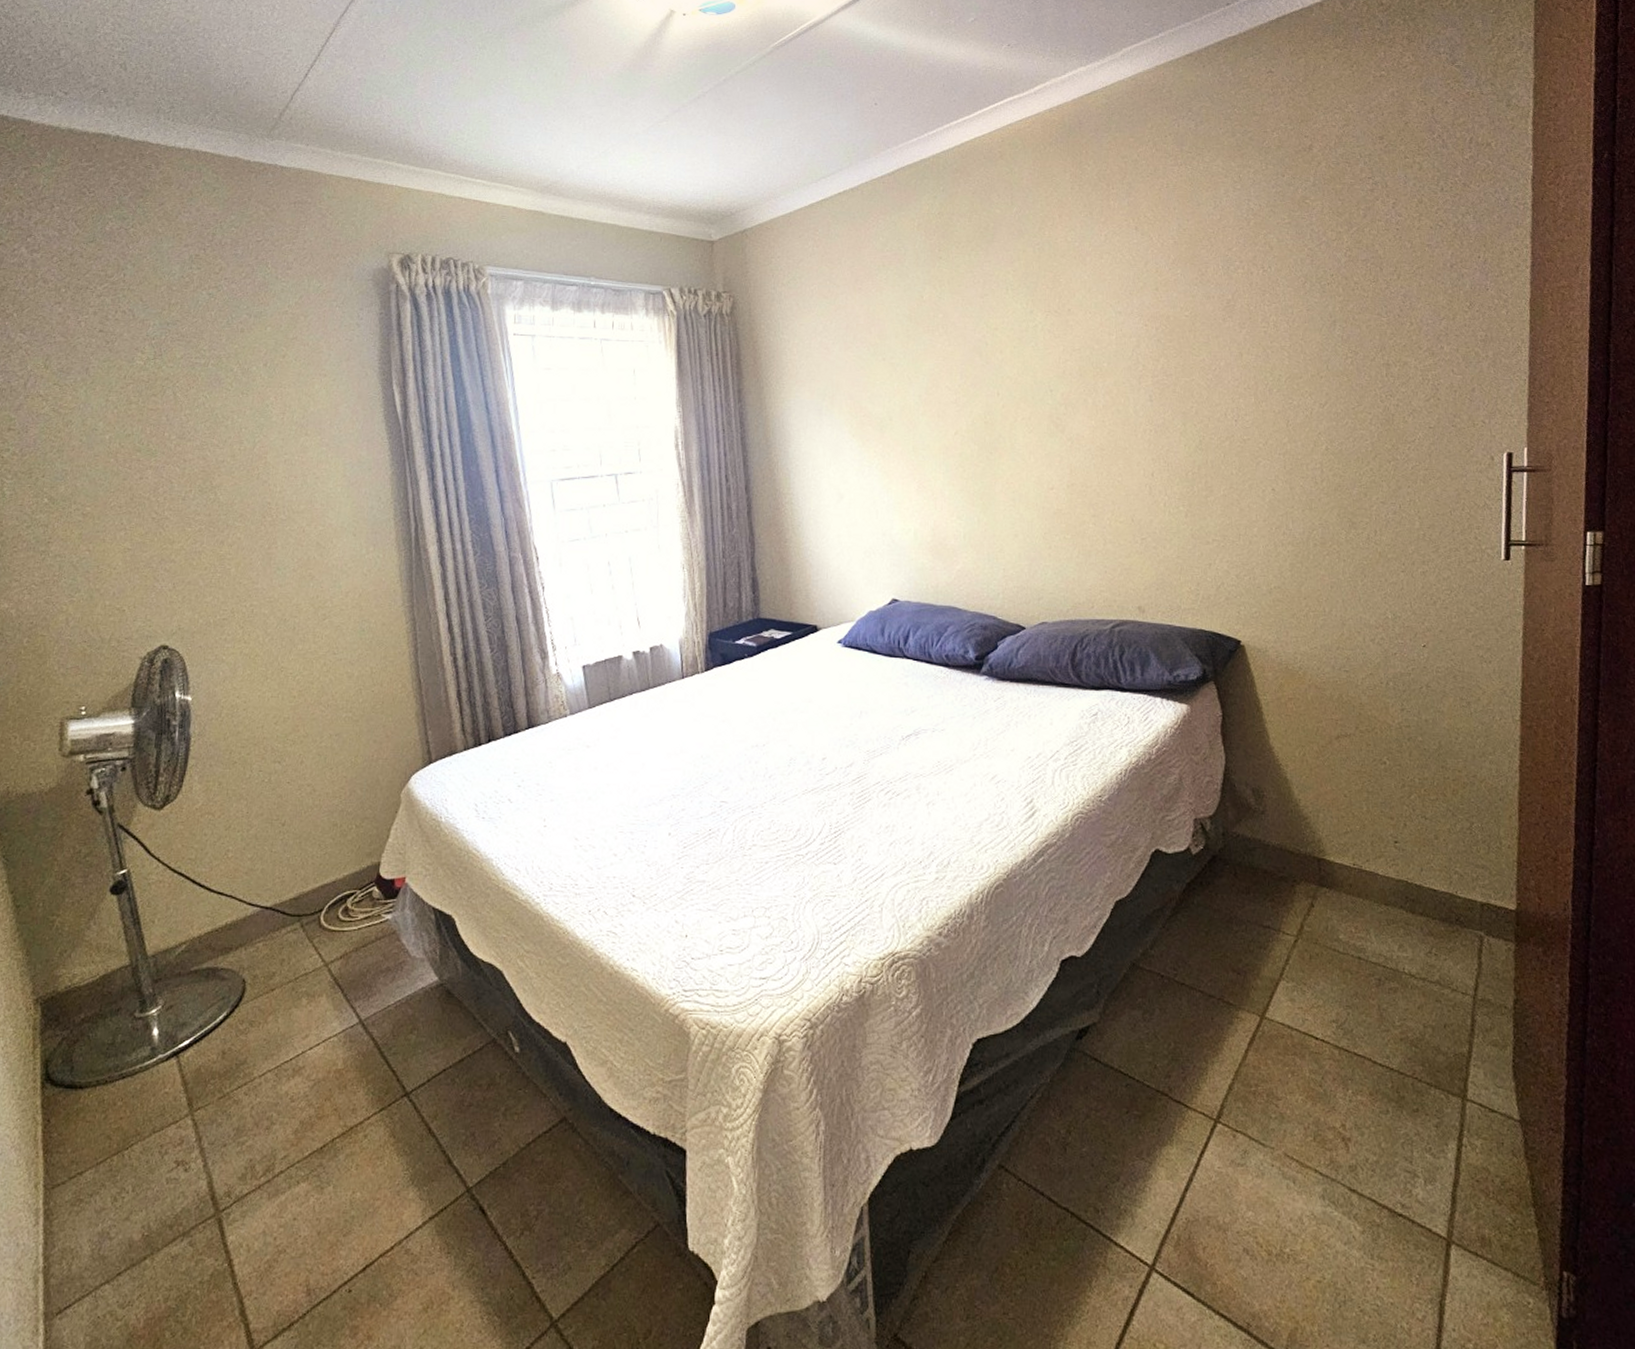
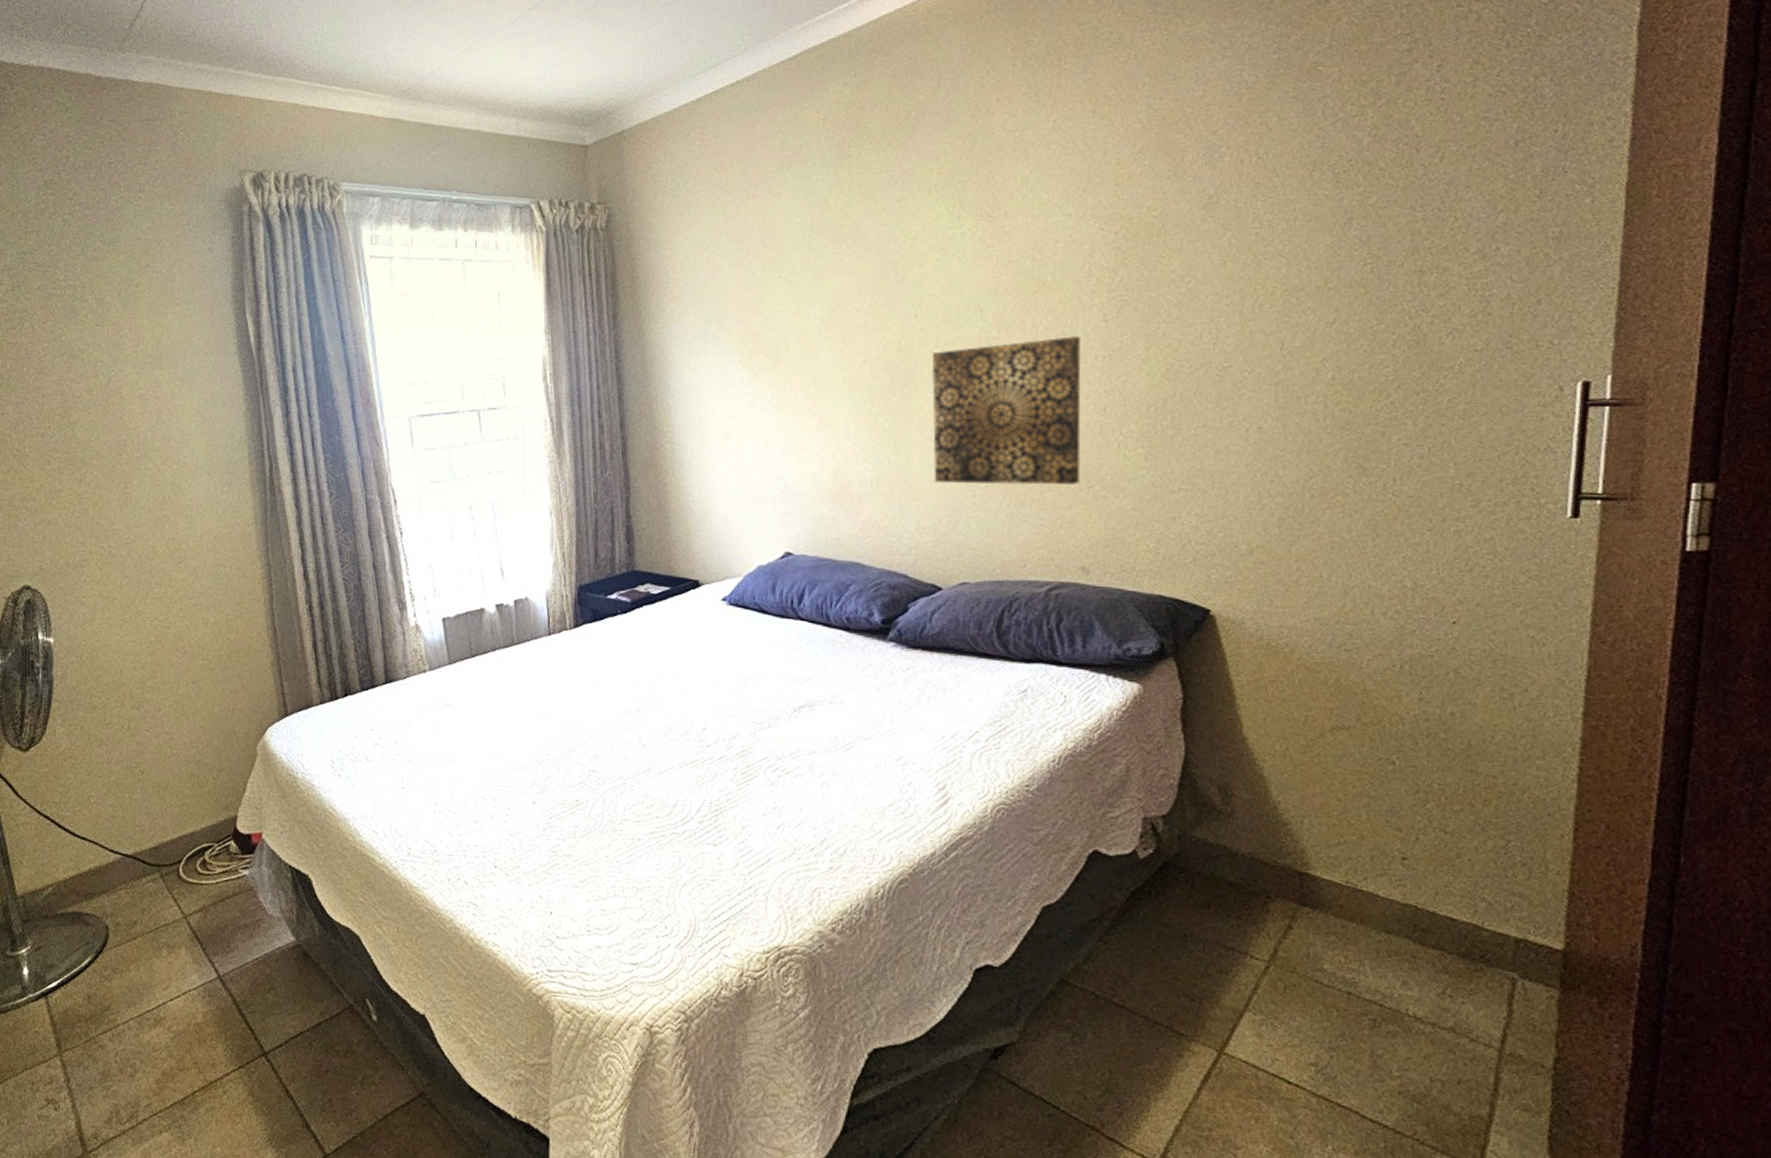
wall art: none [1012,412,1135,538] -> present [931,335,1081,485]

